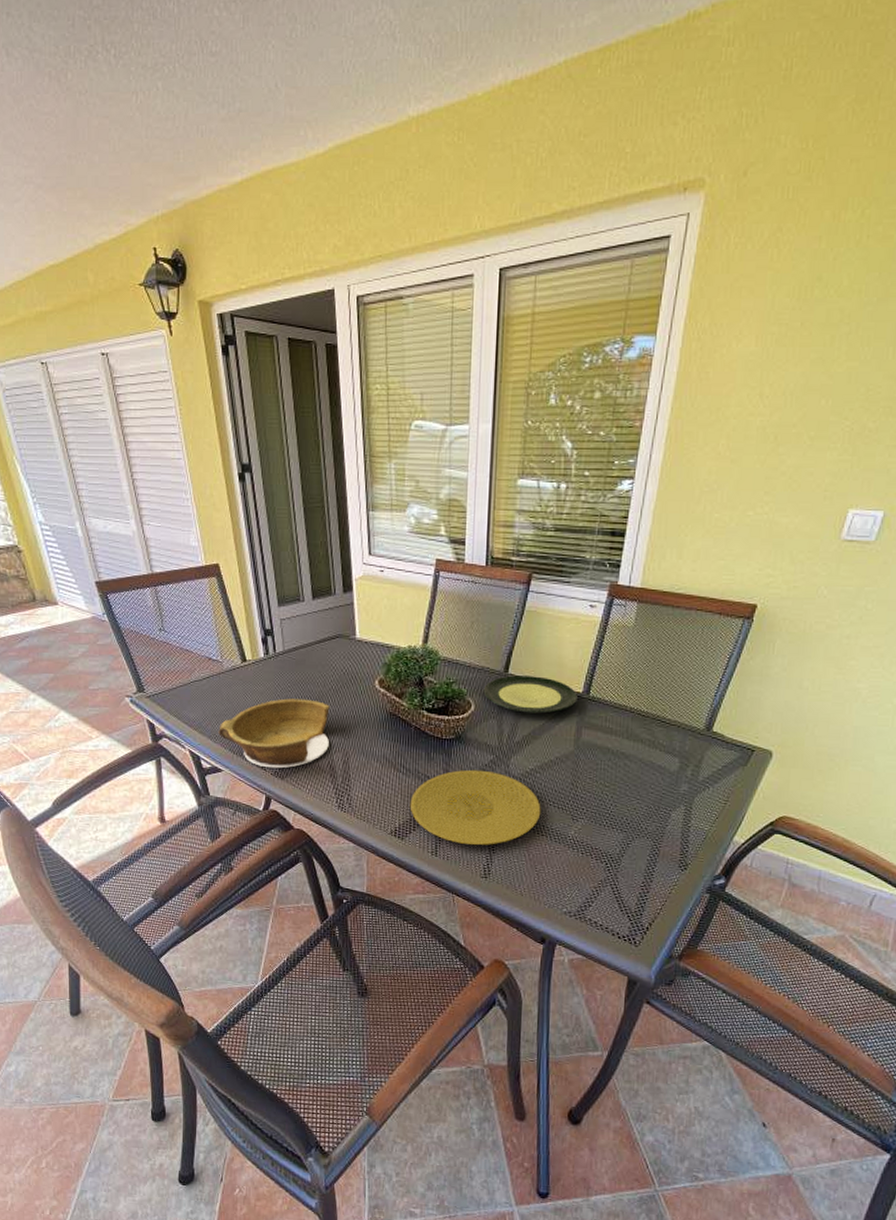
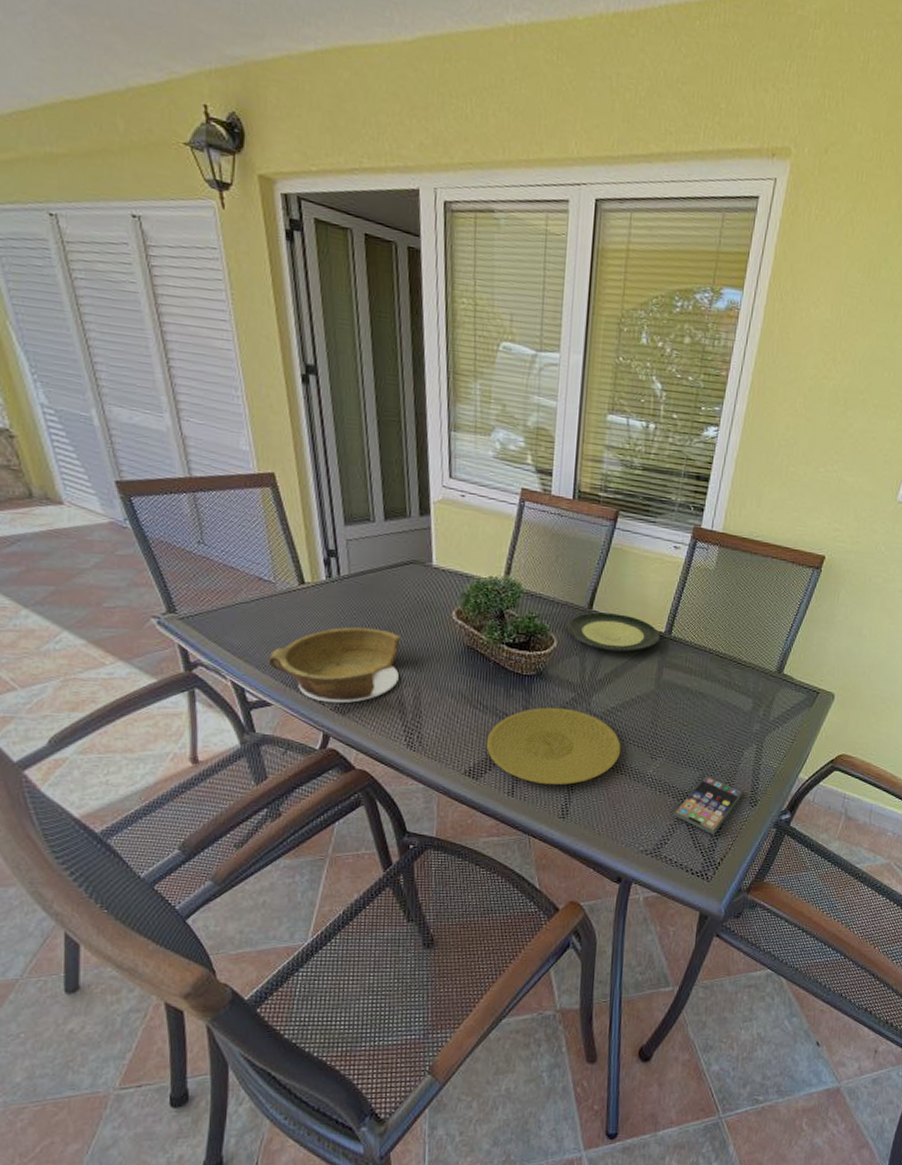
smartphone: none [597,838,671,899] -> present [673,776,743,835]

